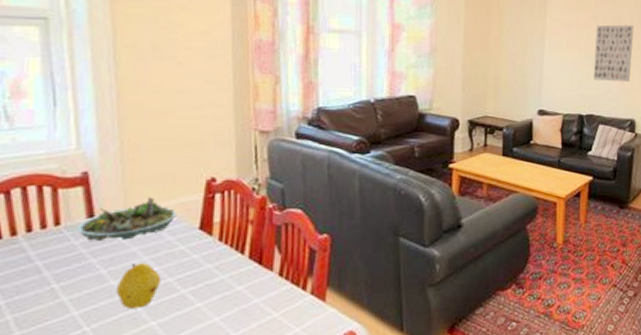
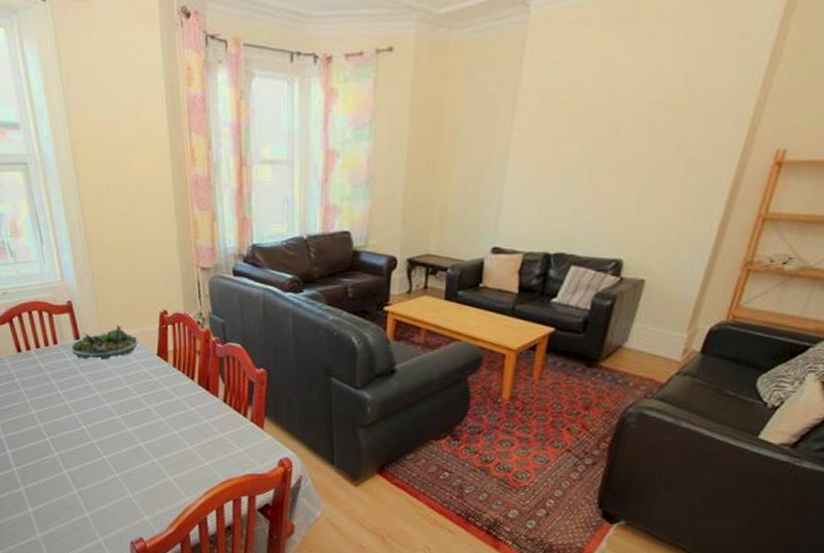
fruit: present [116,263,162,309] -> none [101,380,133,416]
wall art: present [593,24,634,83] -> none [570,131,639,212]

